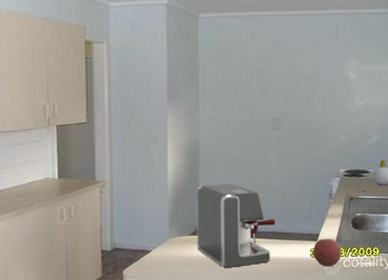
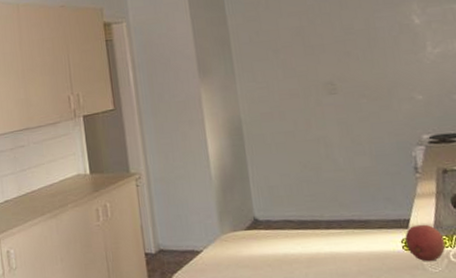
coffee maker: present [197,184,275,268] -> none [246,164,351,268]

